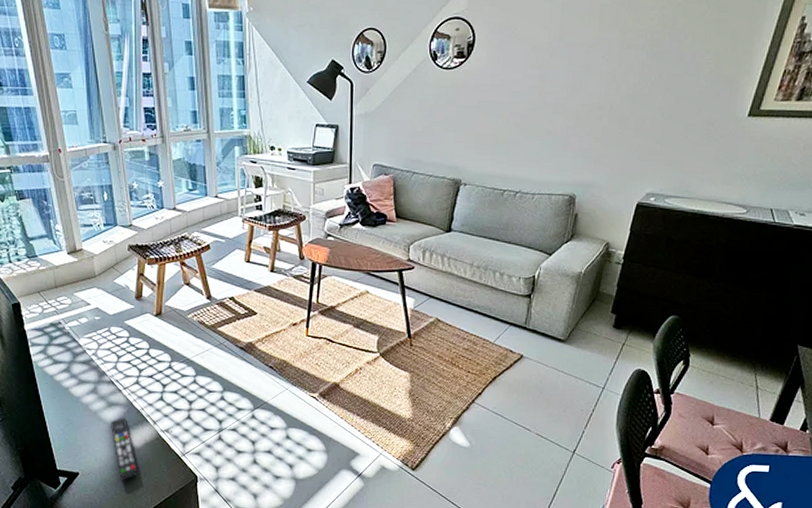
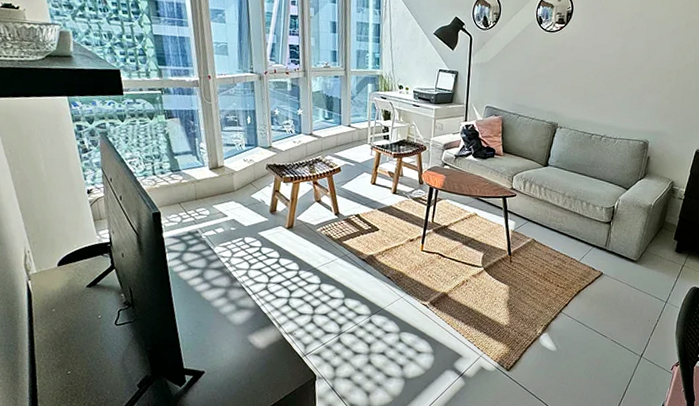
remote control: present [111,417,138,481] -> none [238,320,261,379]

